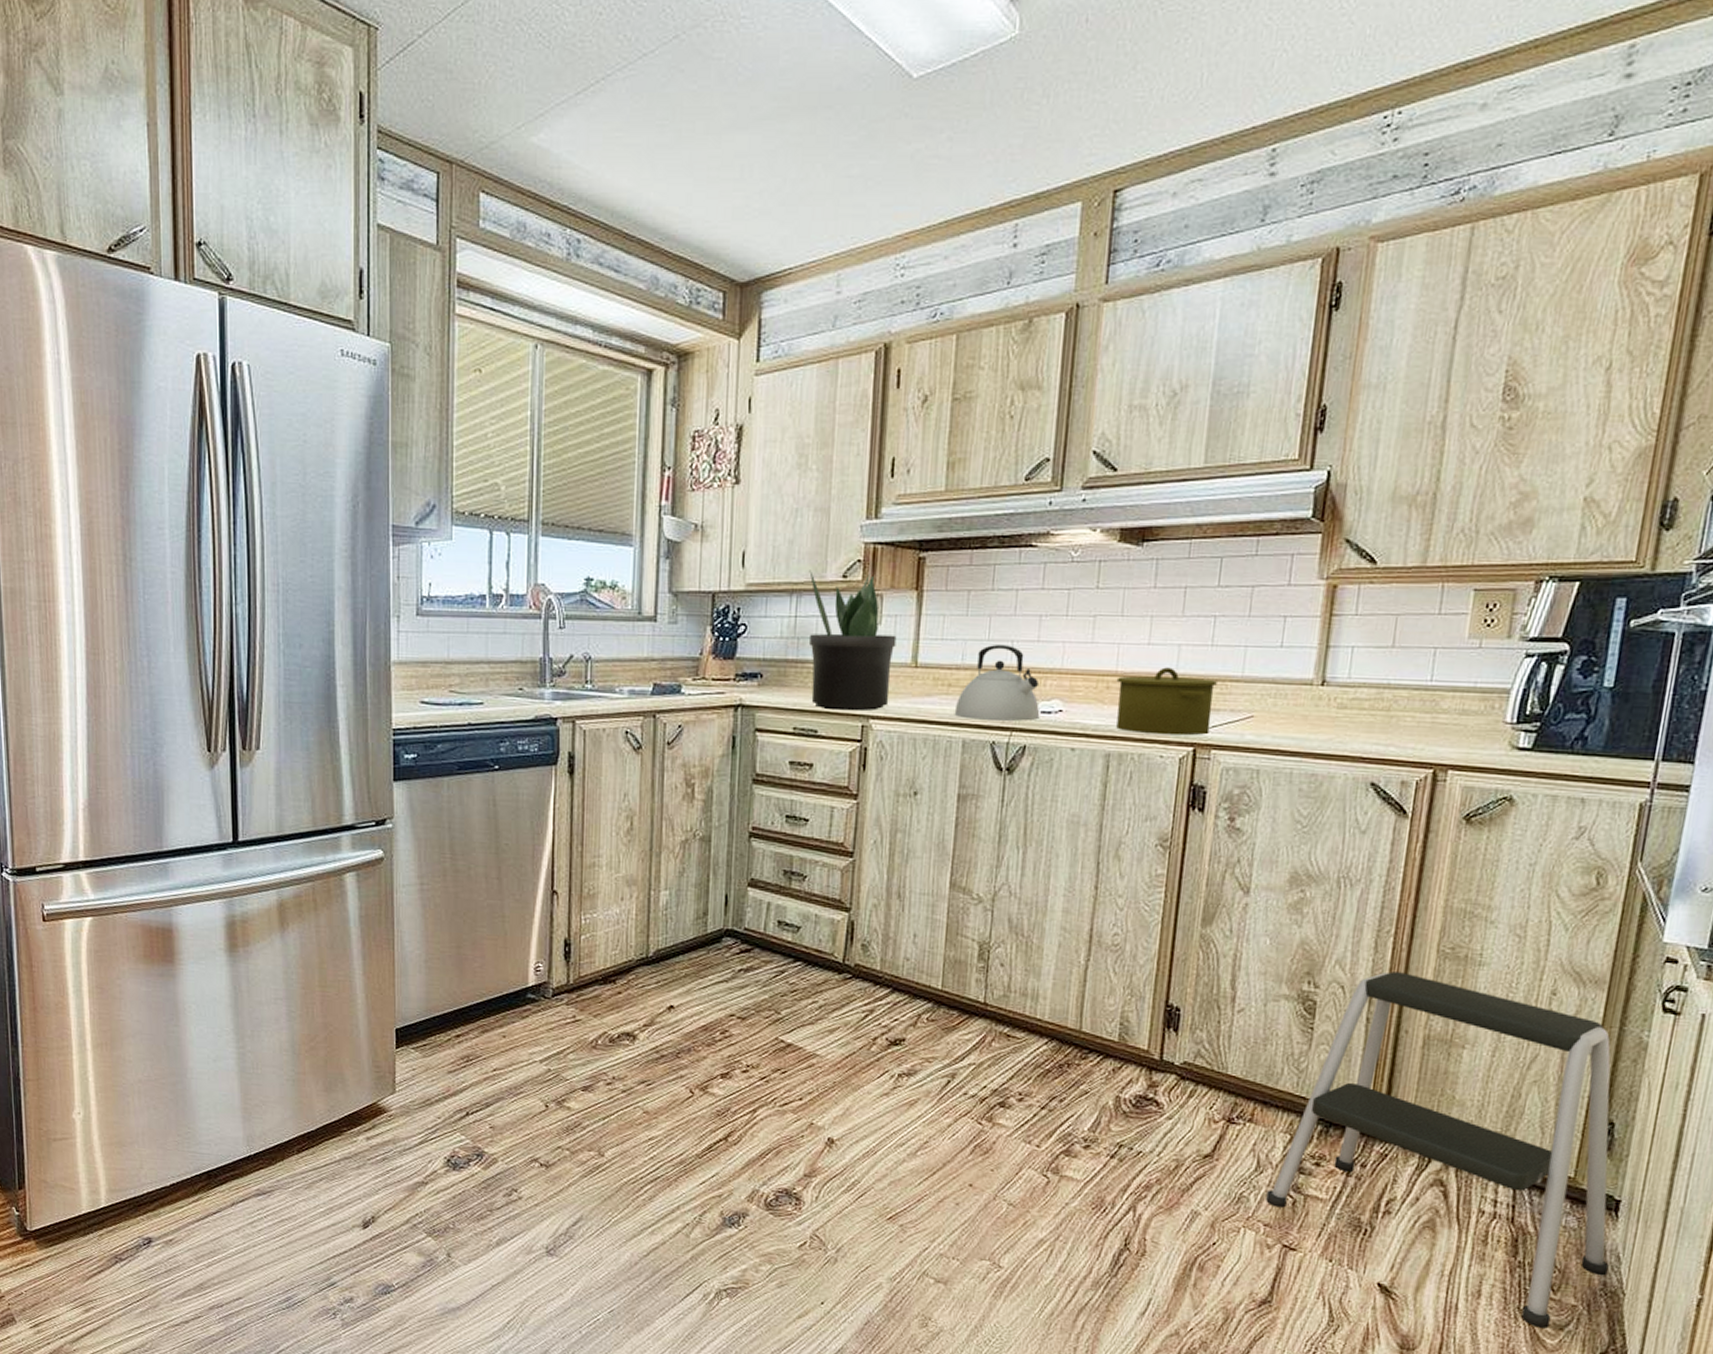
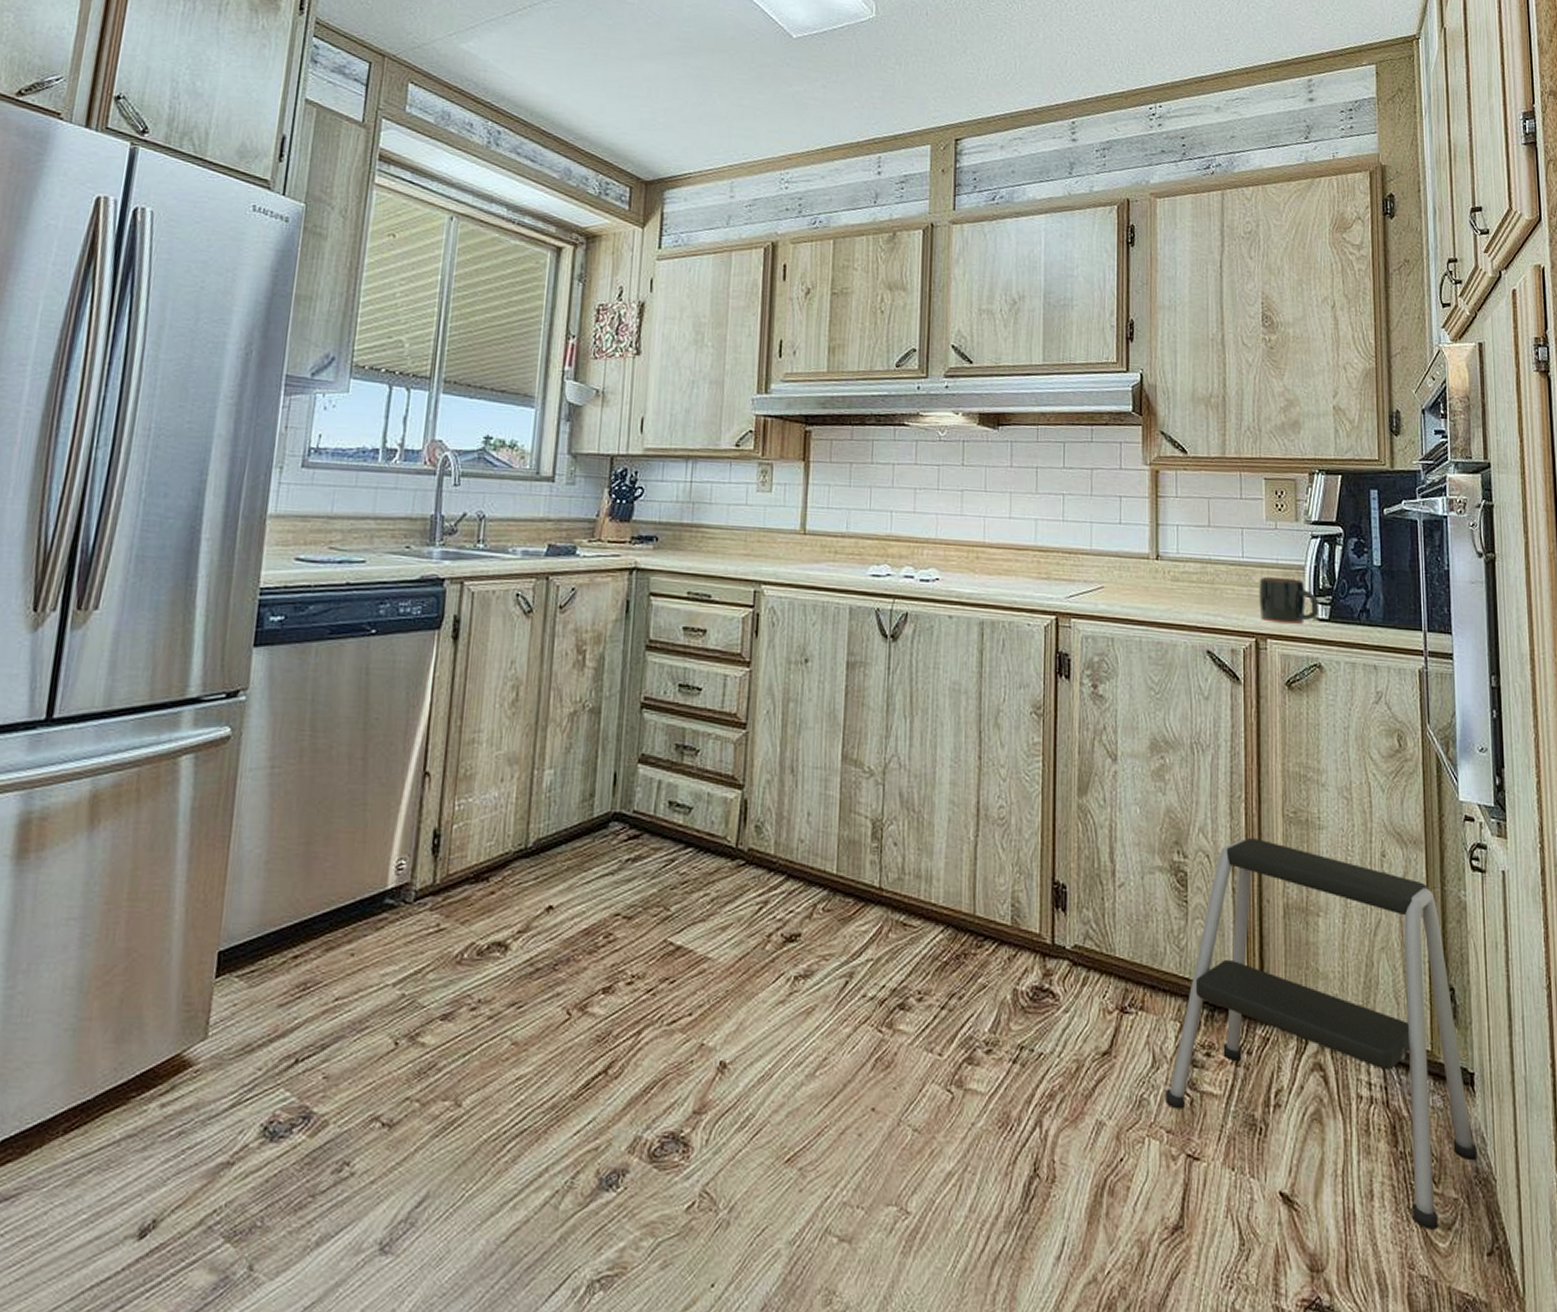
planter: present [809,570,897,712] -> none [704,438,786,577]
kettle: present [954,645,1040,722] -> none [841,515,919,589]
cooking pot: present [1116,667,1217,736] -> none [984,540,1070,605]
mug: none [1443,702,1521,754] -> present [1259,577,1319,624]

